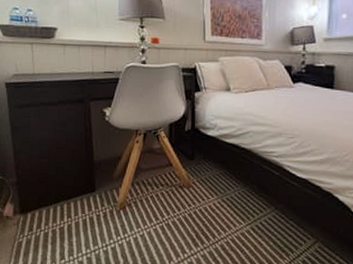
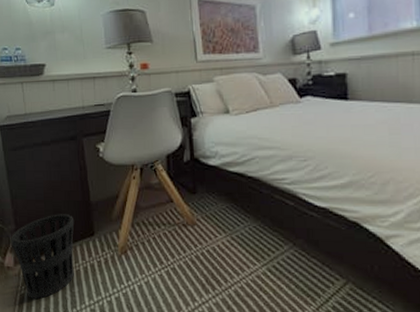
wastebasket: none [12,170,77,247] -> present [11,214,75,299]

